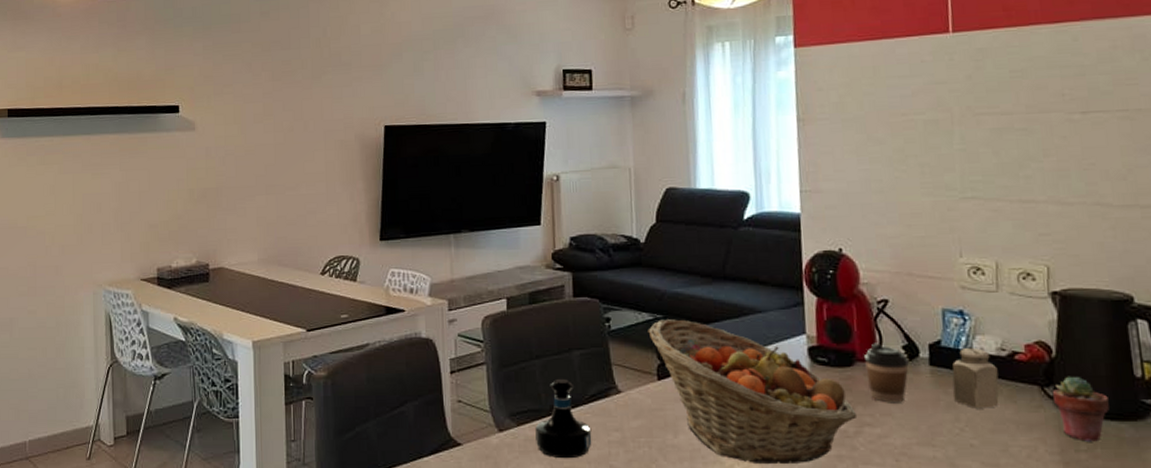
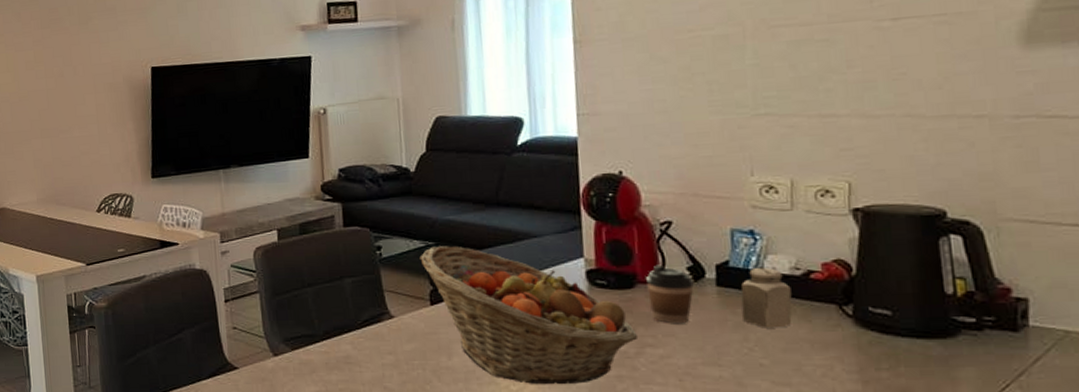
tequila bottle: present [535,379,592,459] -> none [309,306,366,381]
potted succulent: present [1052,376,1110,442] -> none [851,294,915,360]

